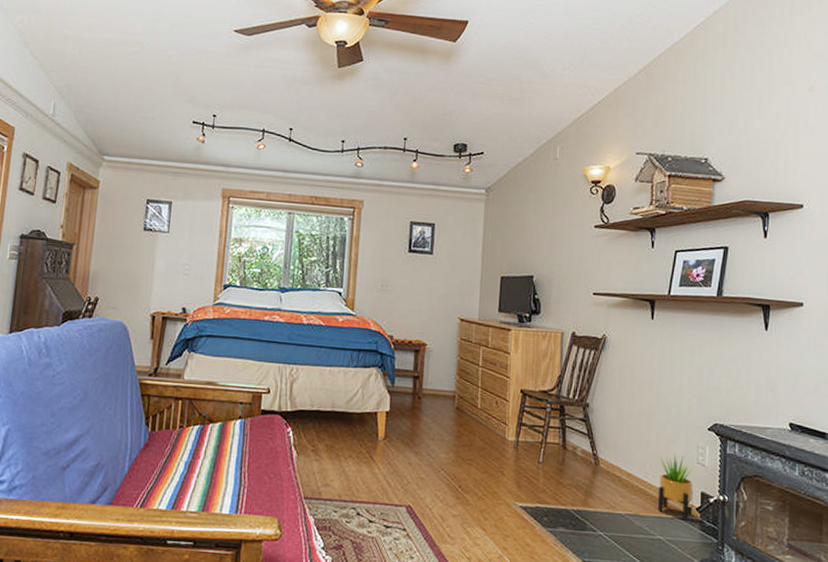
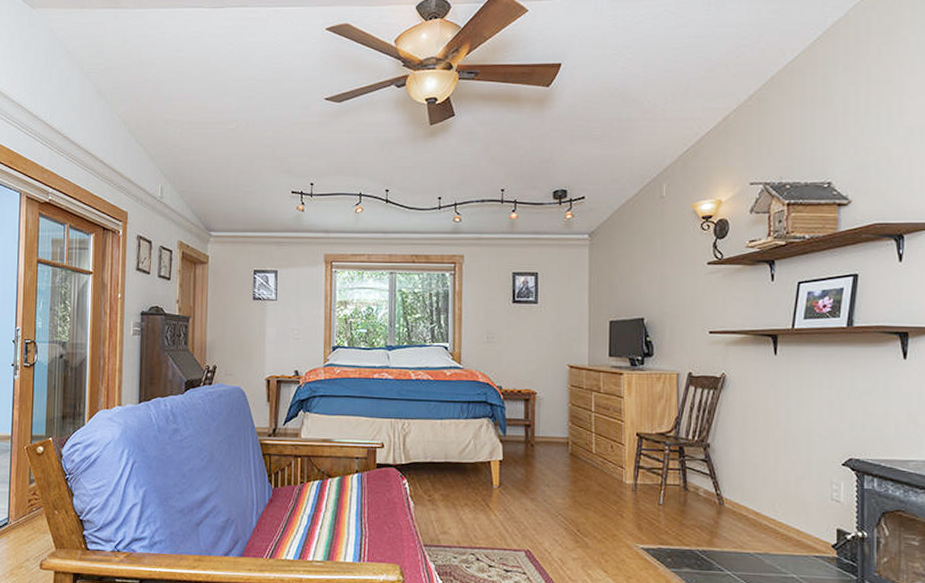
potted plant: present [657,454,695,520] -> none [789,491,829,557]

